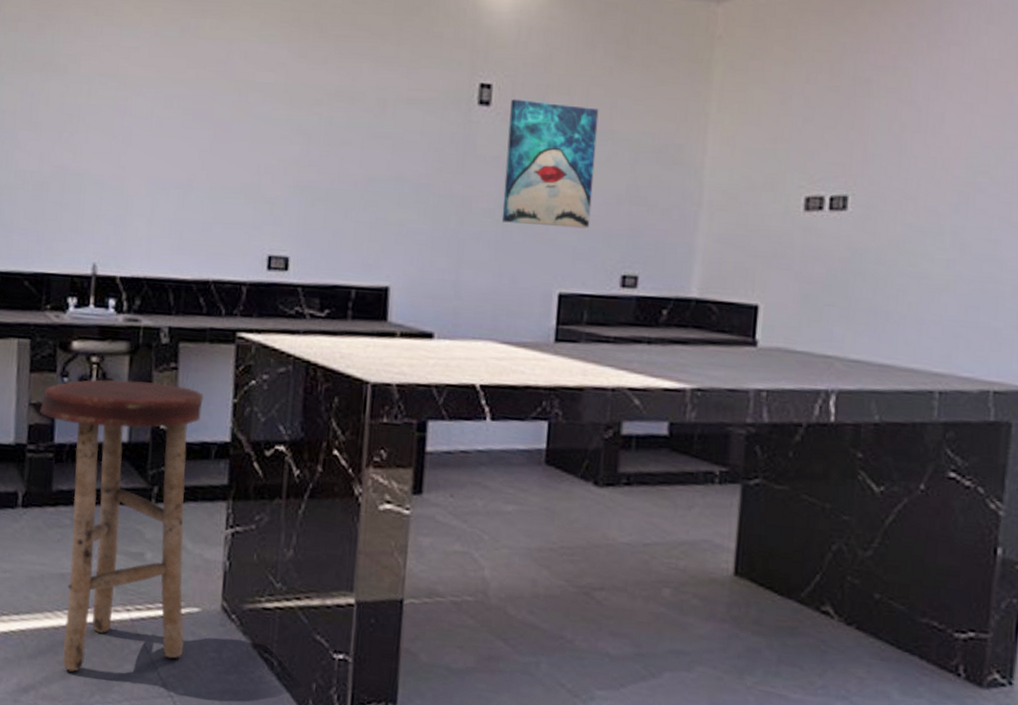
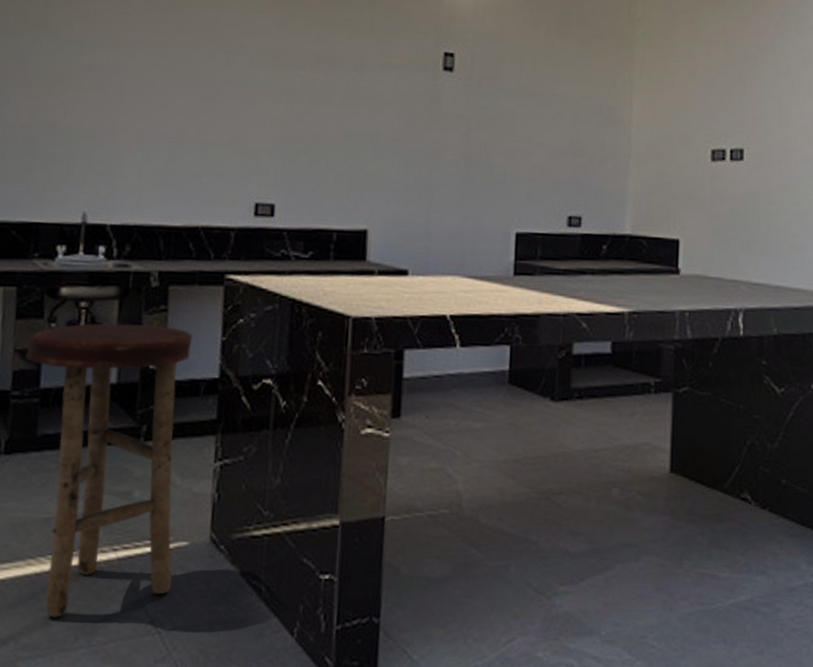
wall art: present [501,99,599,229] -> none [465,66,545,177]

